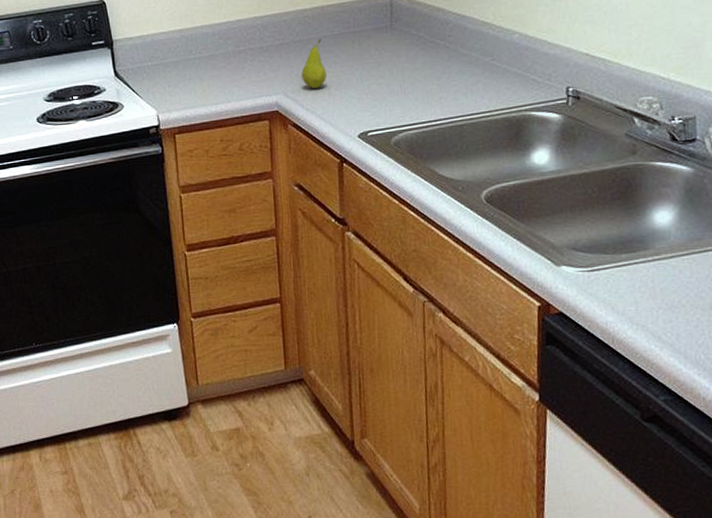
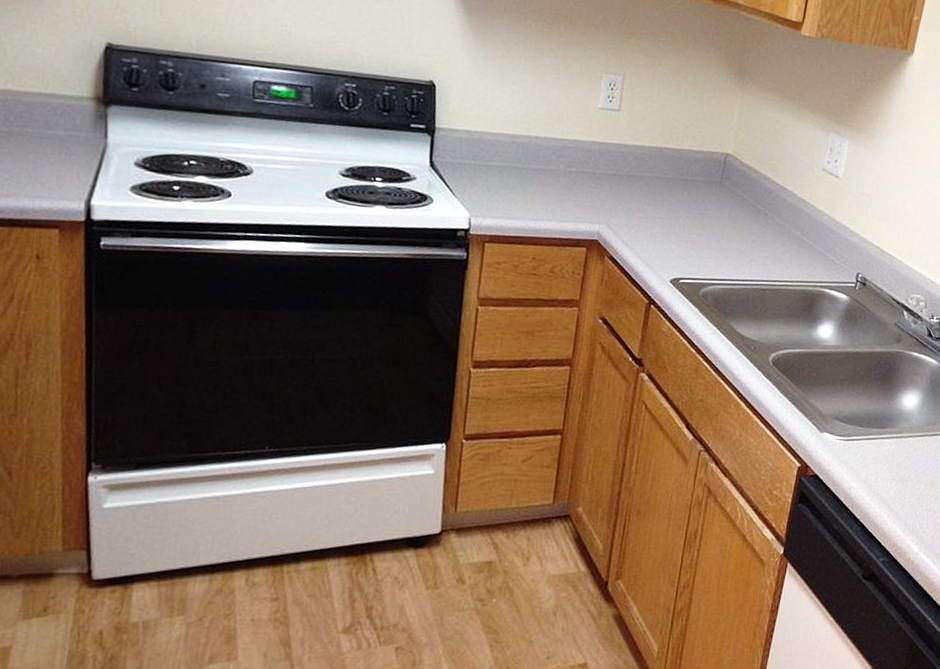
fruit: present [301,39,327,89] -> none [627,178,654,227]

